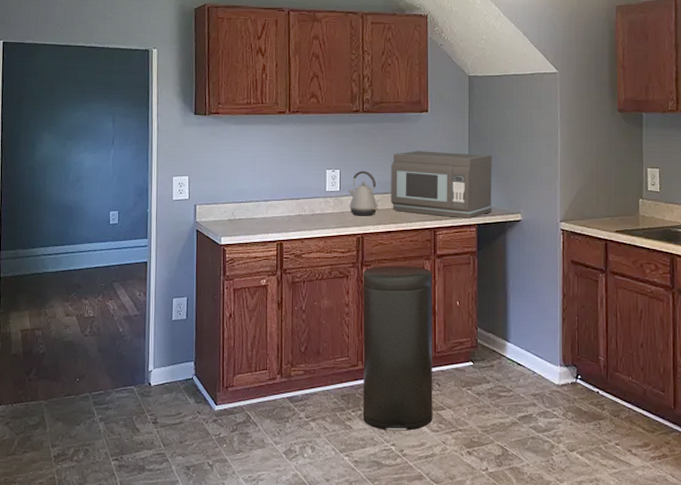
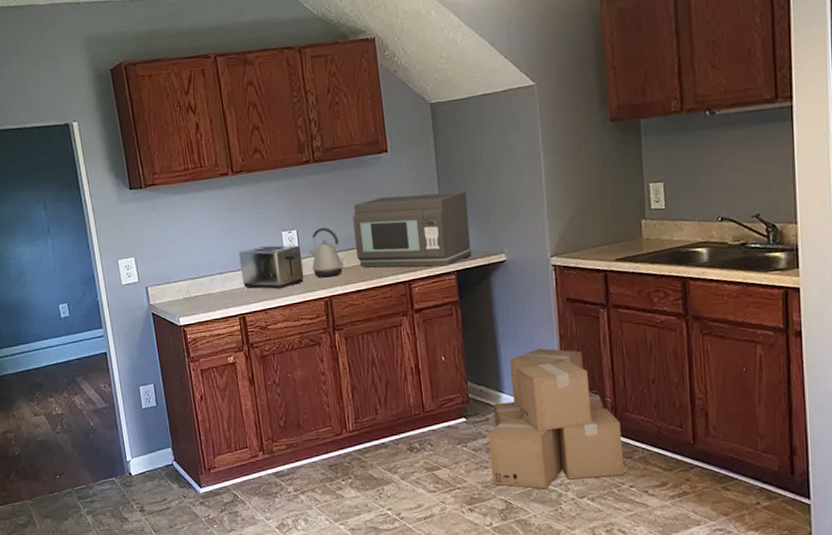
toaster: none [284,180,342,222] -> present [239,245,304,290]
pedal bin: present [362,265,433,432] -> none [335,324,428,497]
cardboard box: none [492,304,611,439] -> present [488,348,624,489]

